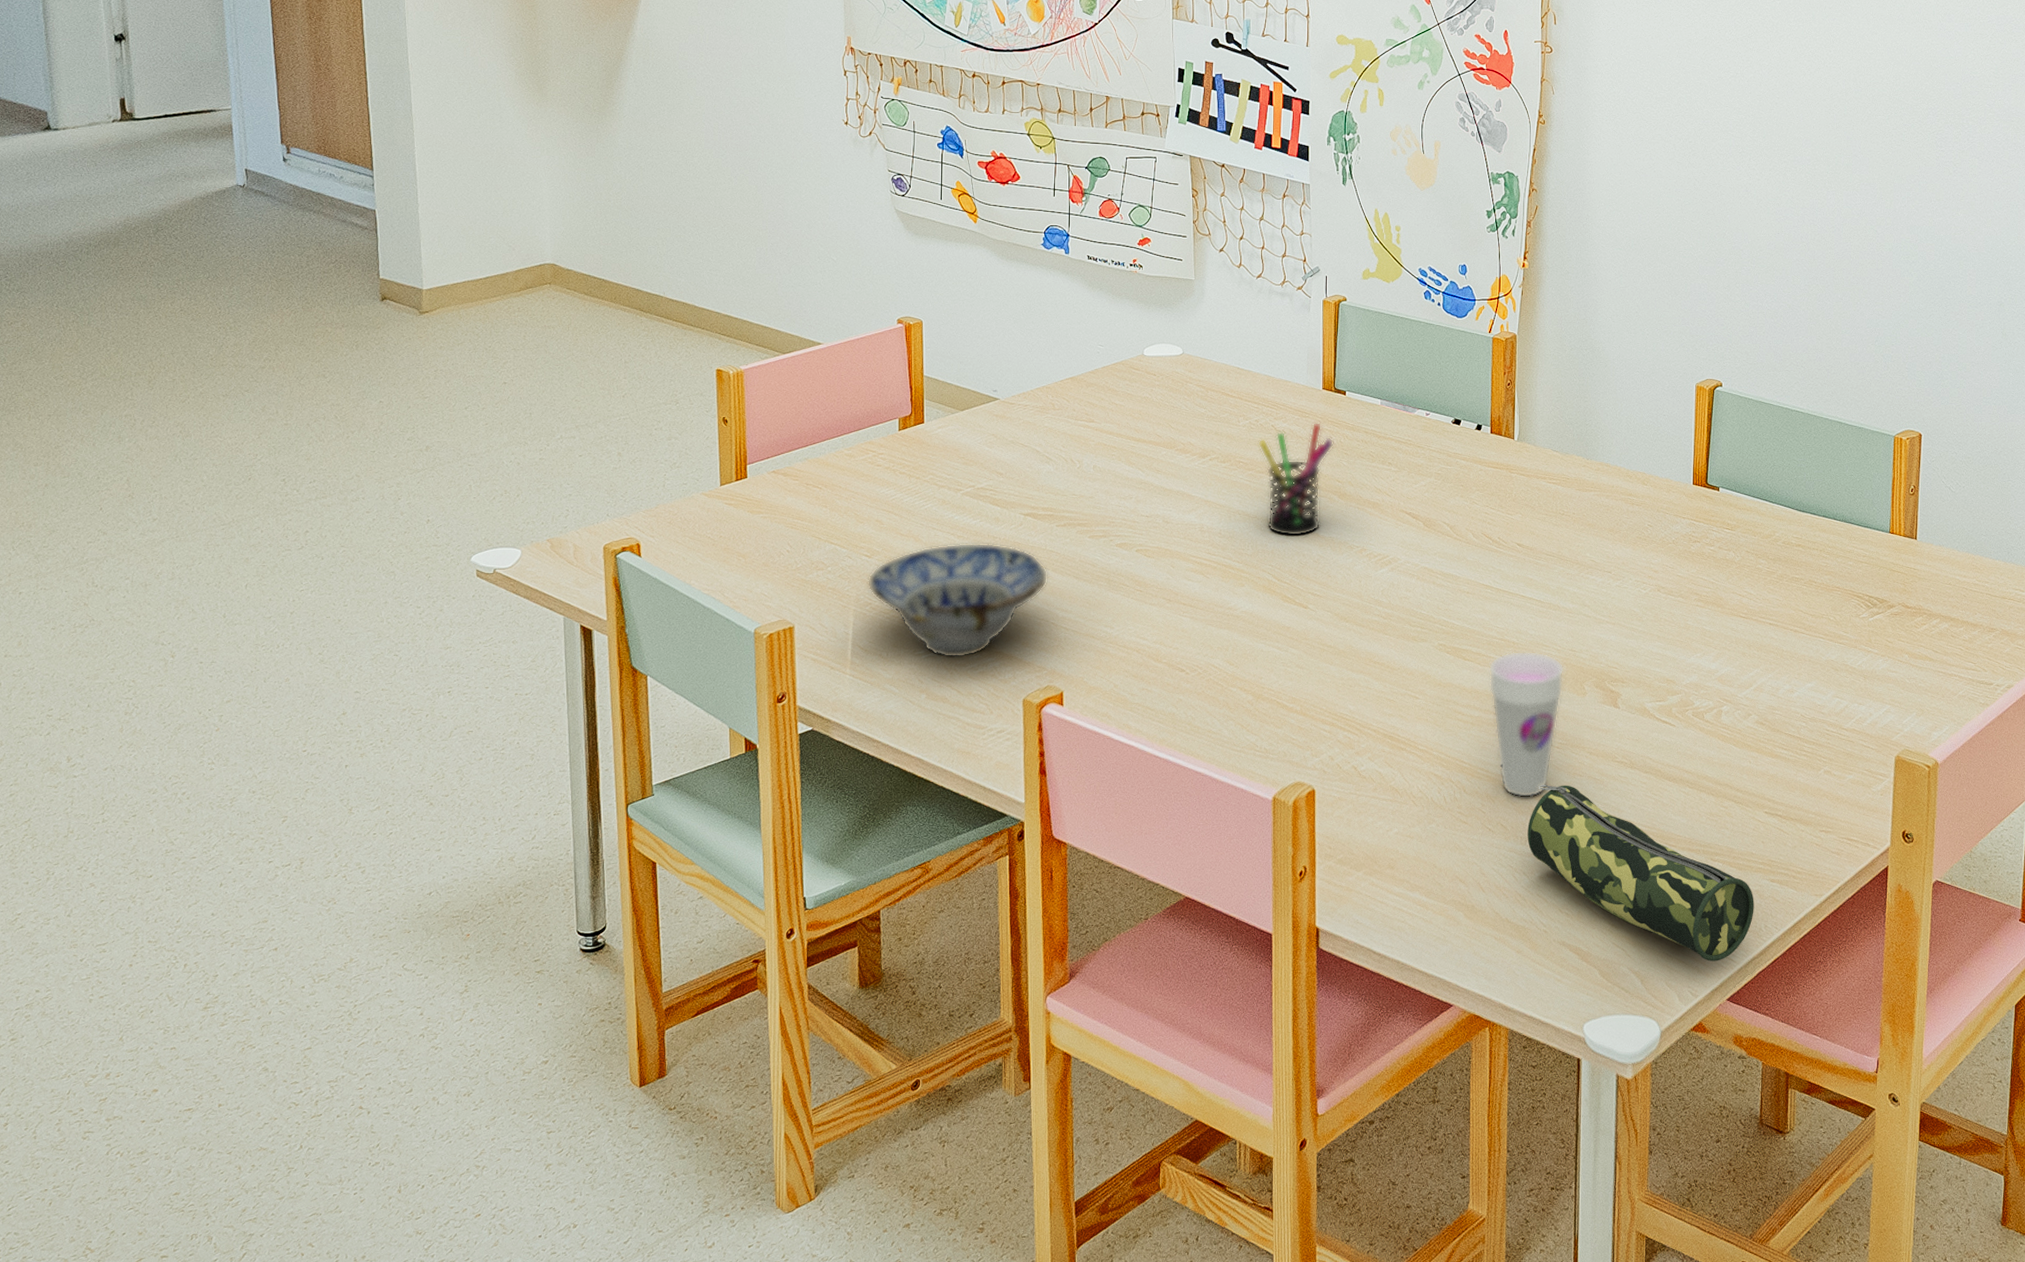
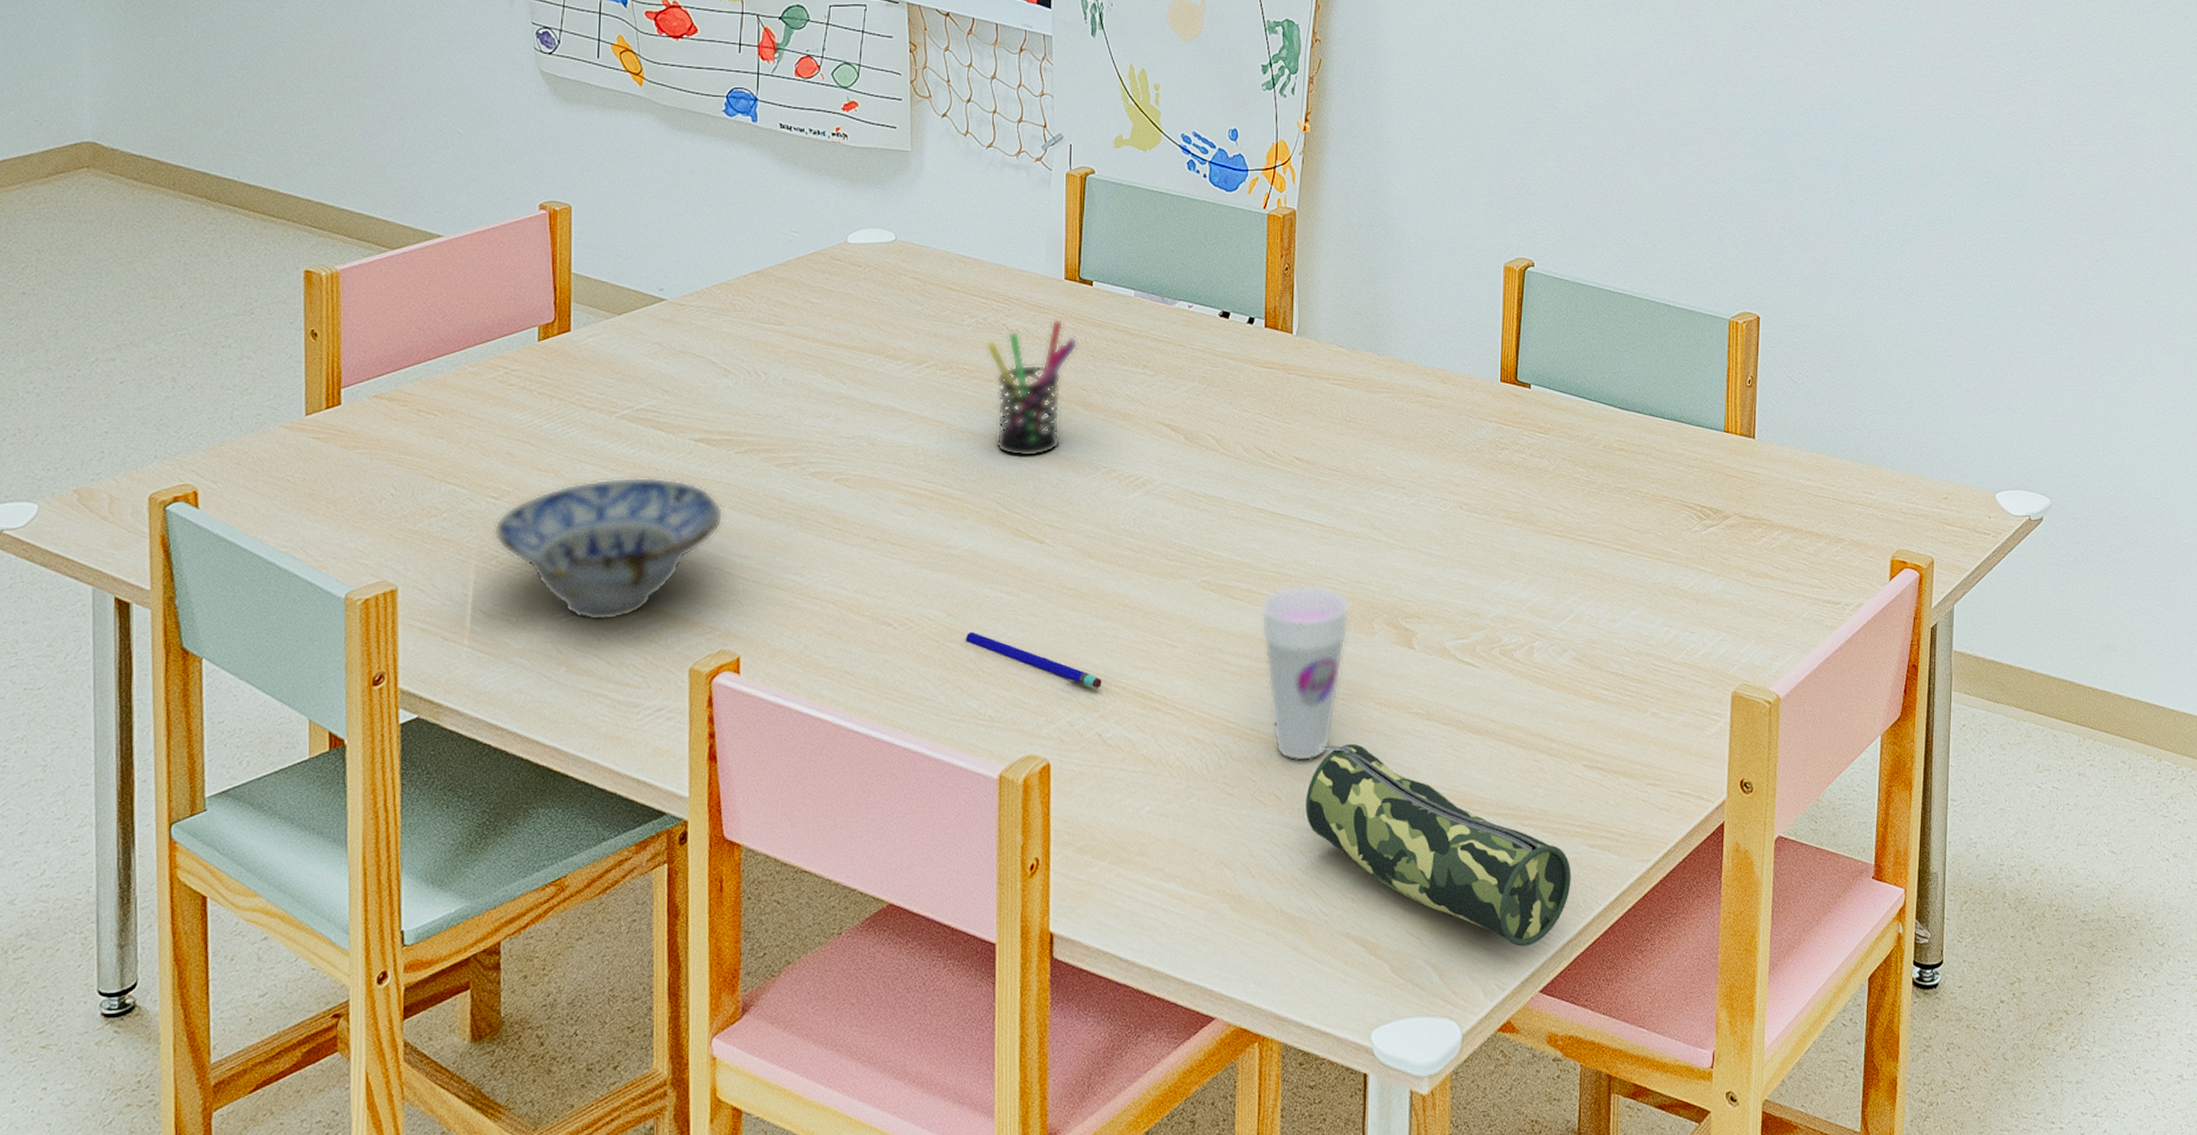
pen: none [1244,679,1357,729] -> present [965,631,1102,688]

